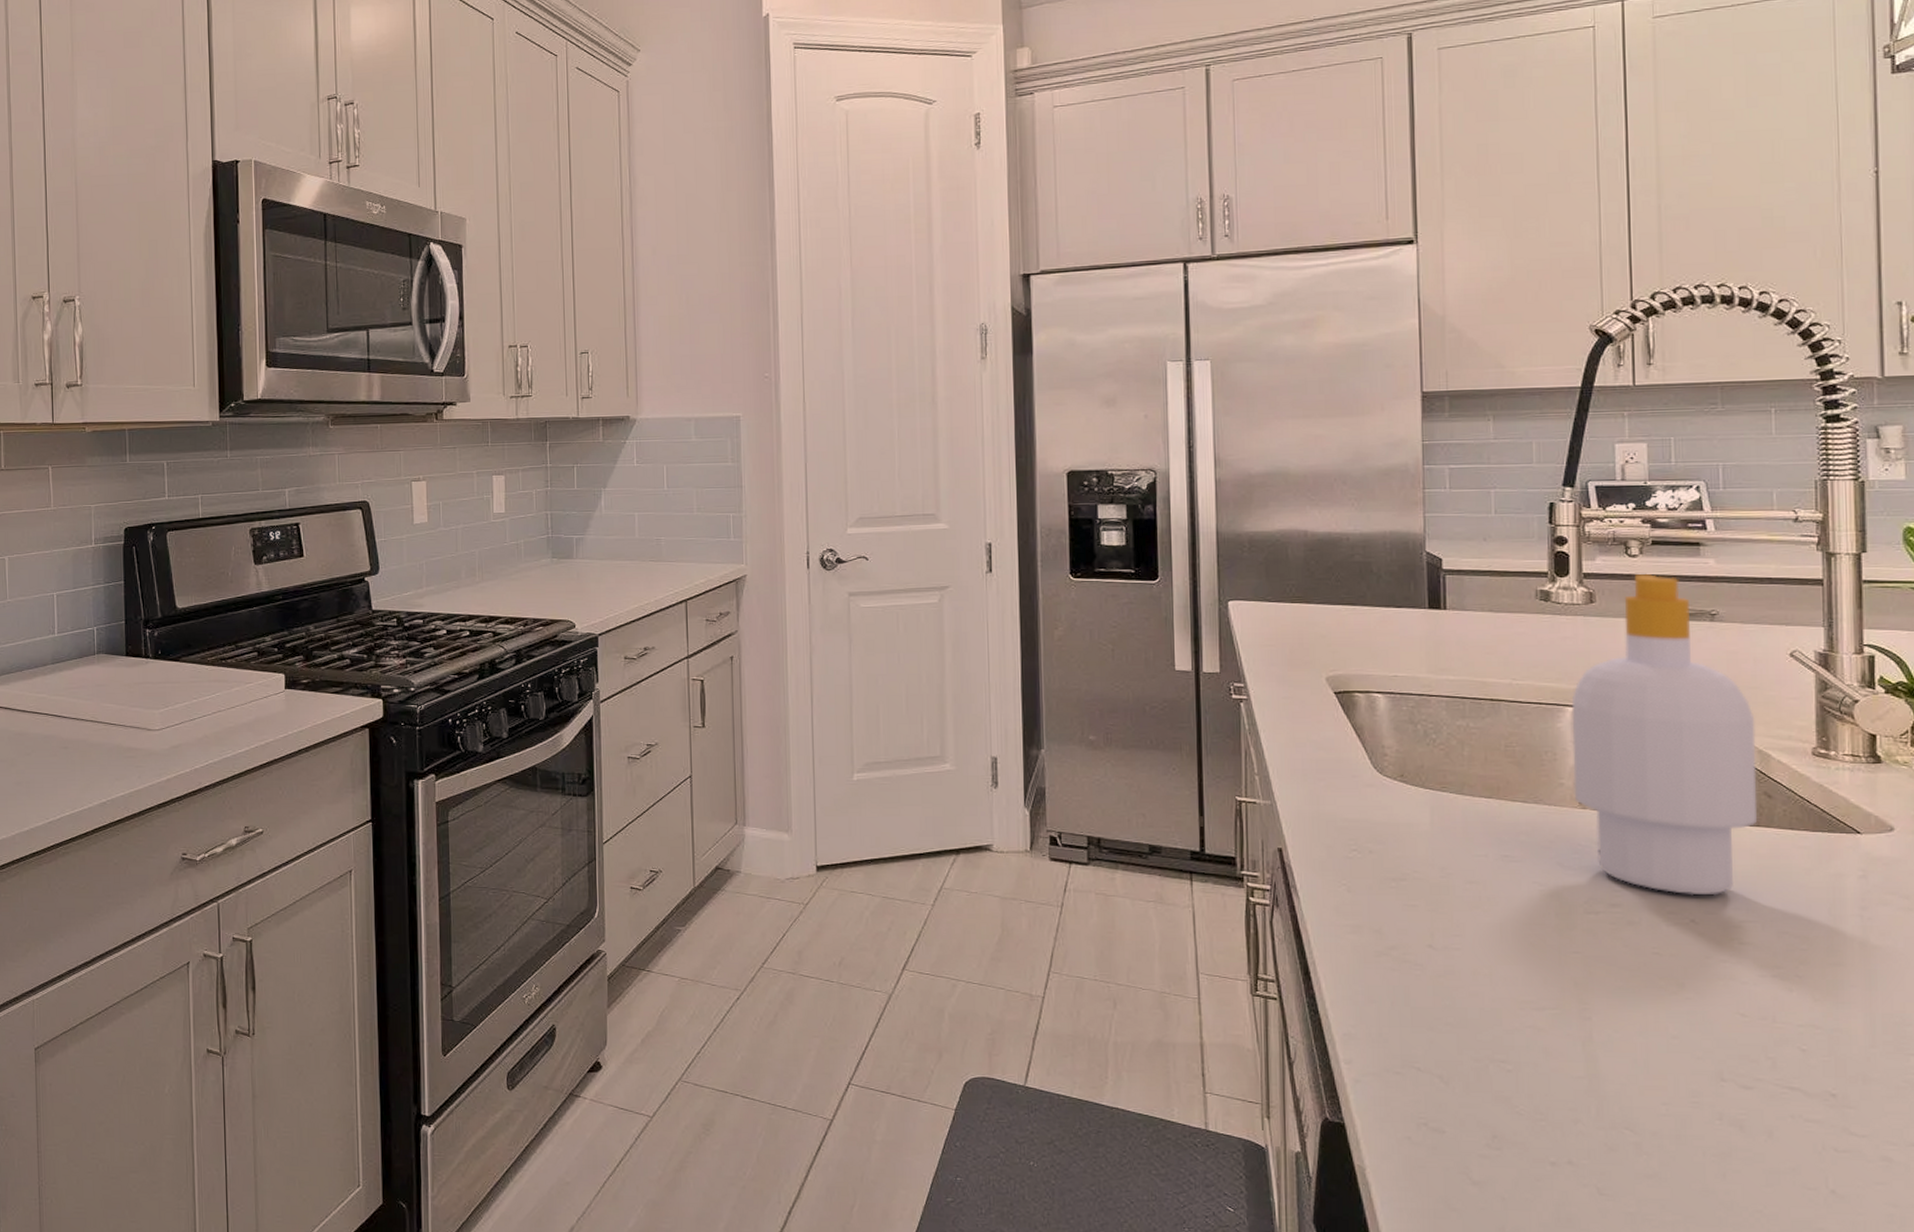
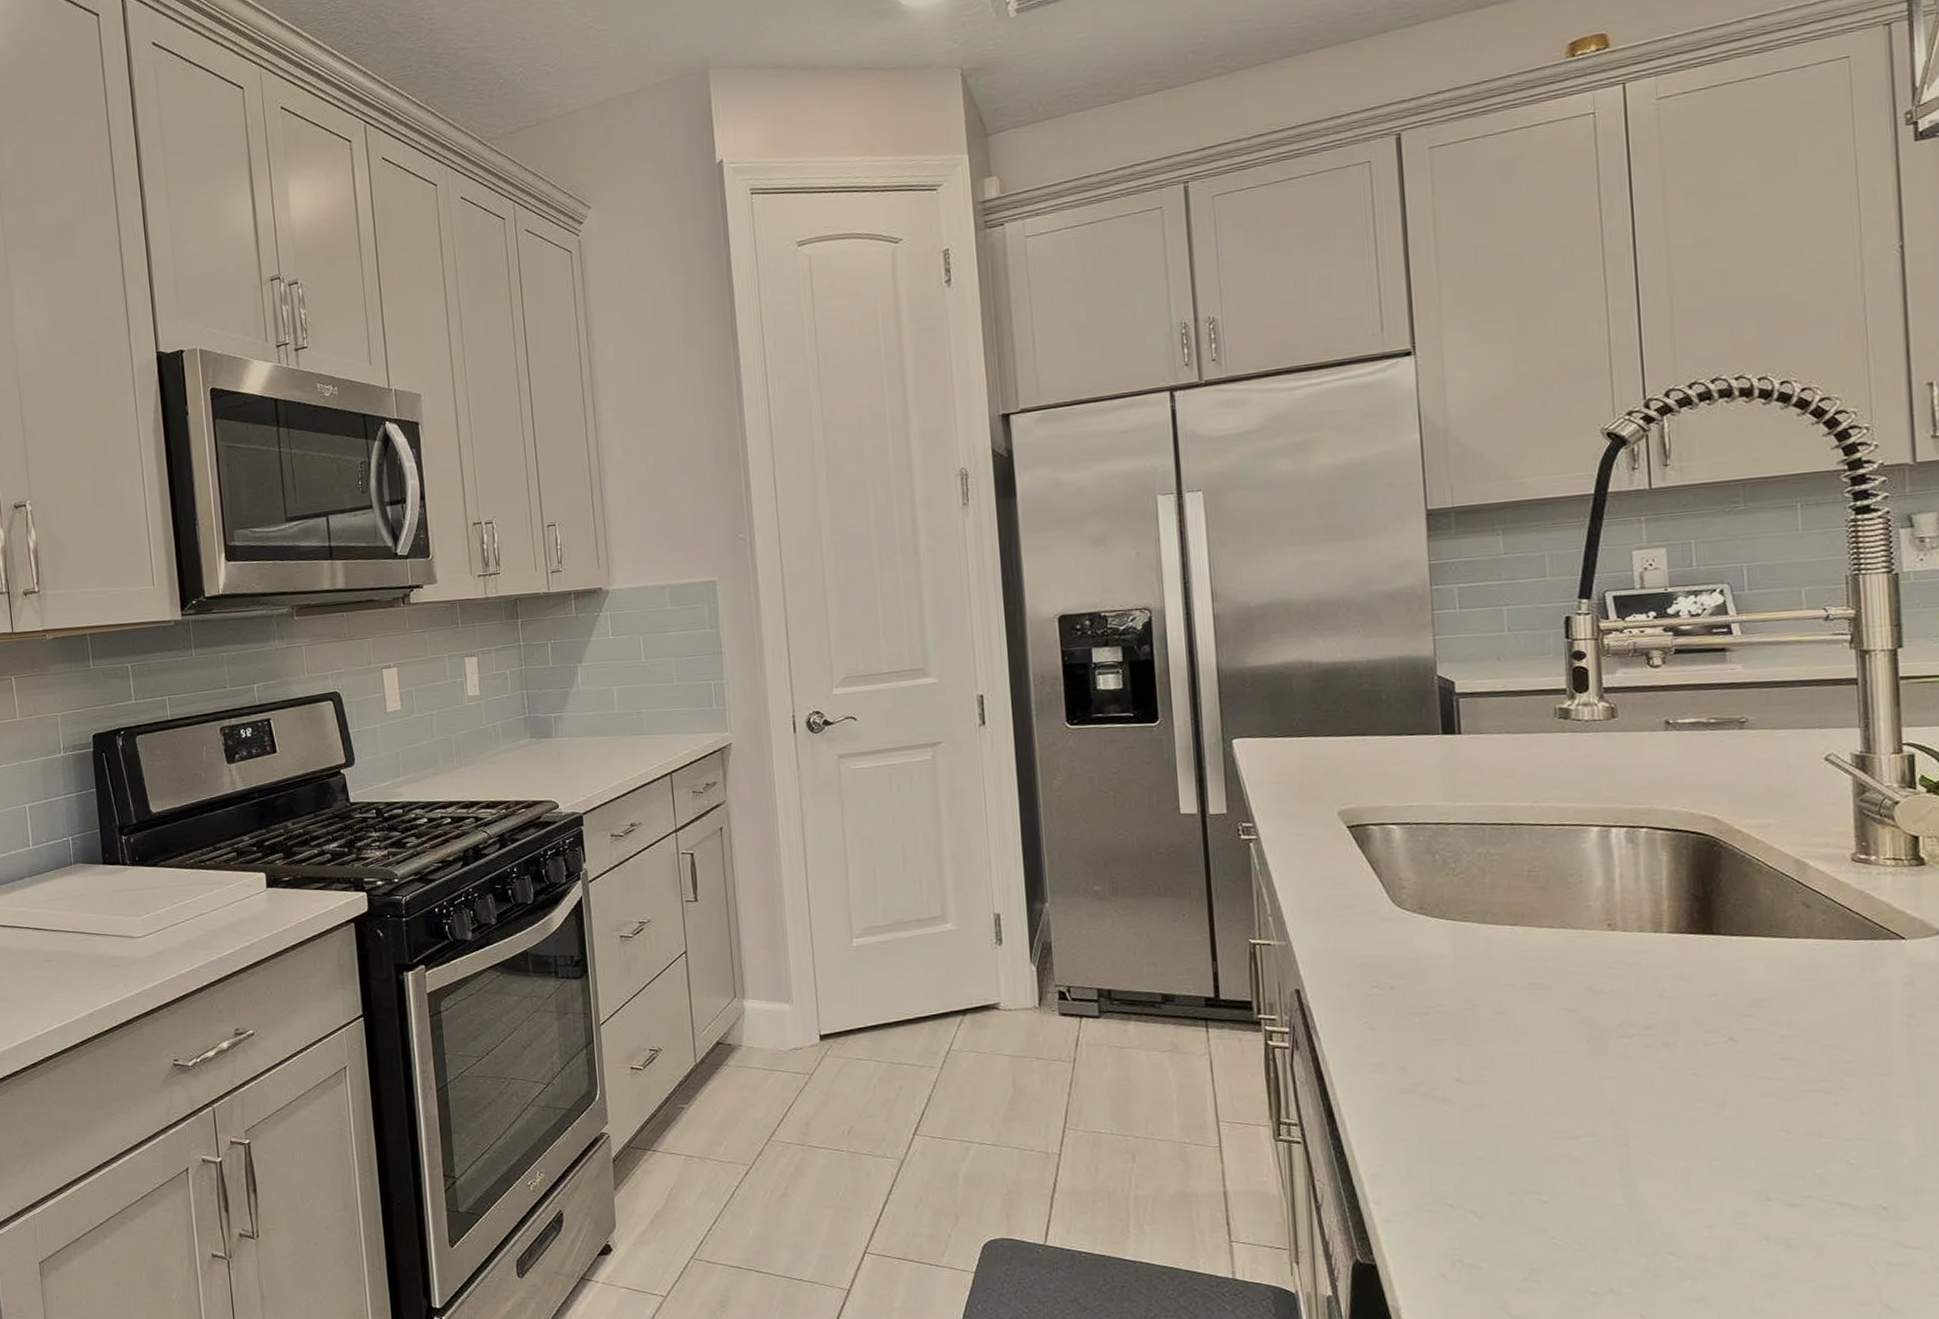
soap bottle: present [1571,574,1758,896] -> none [1596,684,1796,1013]

